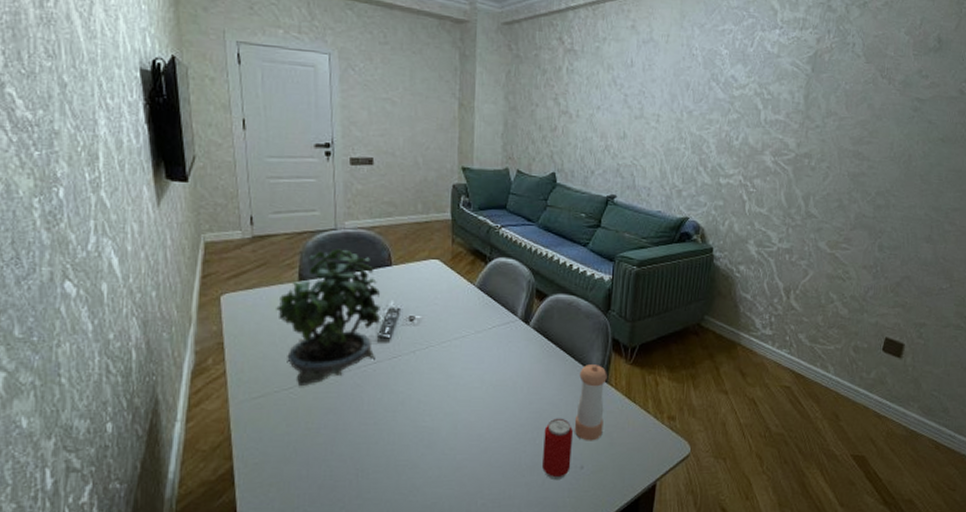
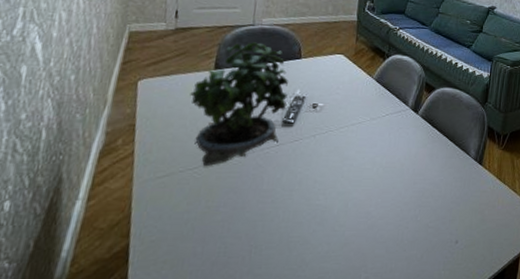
beverage can: present [542,419,574,481] -> none [422,198,451,255]
pepper shaker: present [574,365,607,441] -> none [451,149,482,218]

